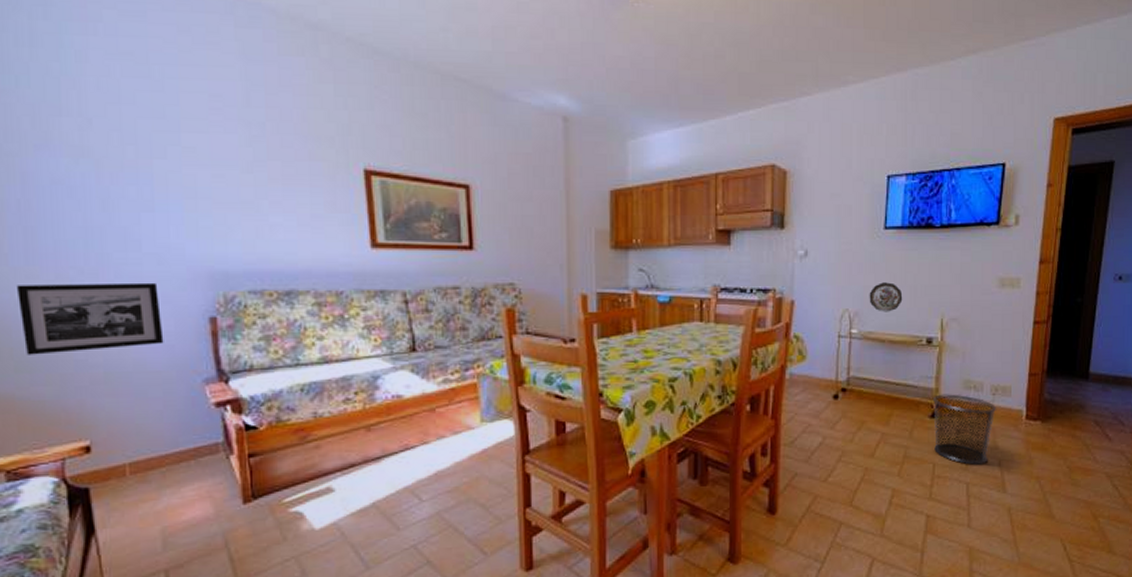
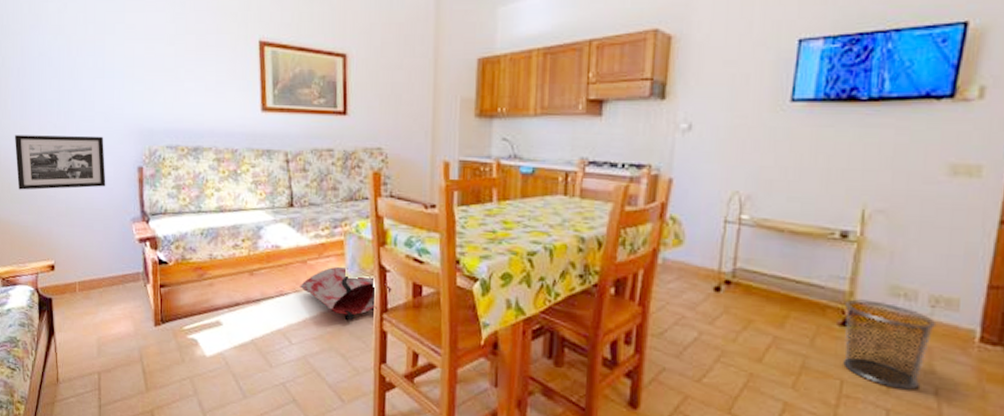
bag: none [428,411,533,468] -> present [300,266,392,321]
decorative plate: present [869,282,903,312] -> none [766,163,811,198]

